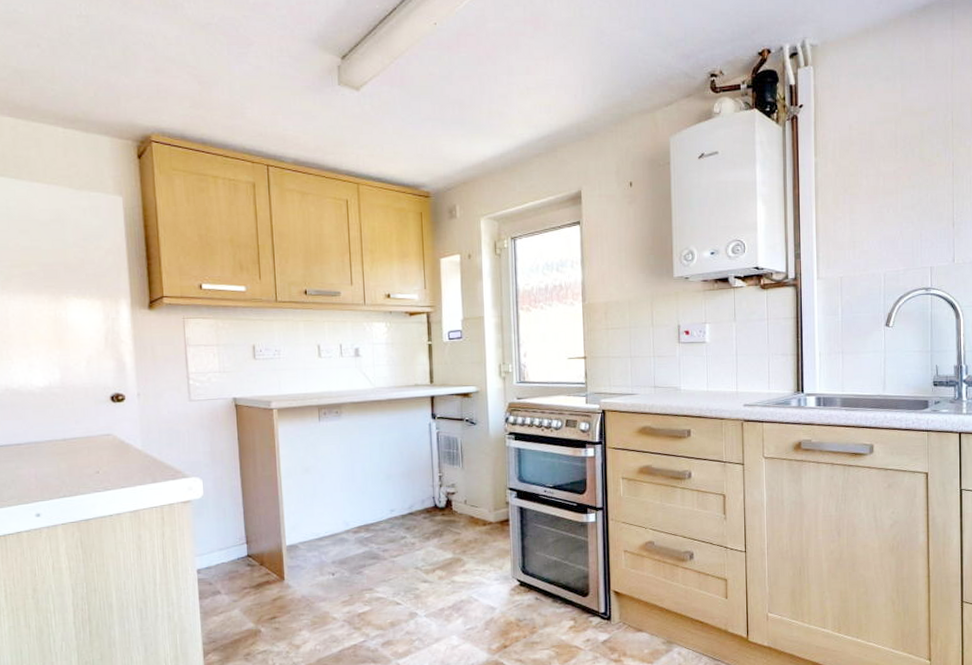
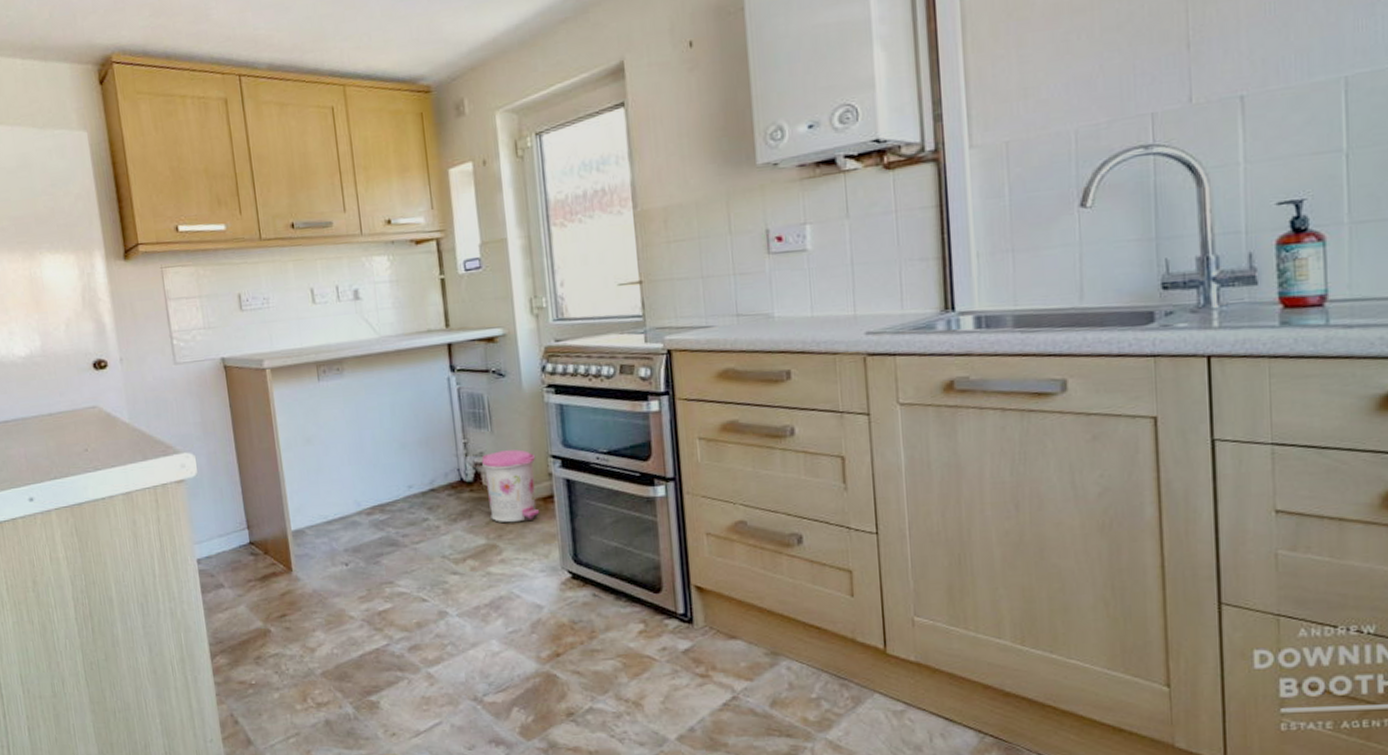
trash can: none [453,483,498,541] -> present [482,449,540,523]

